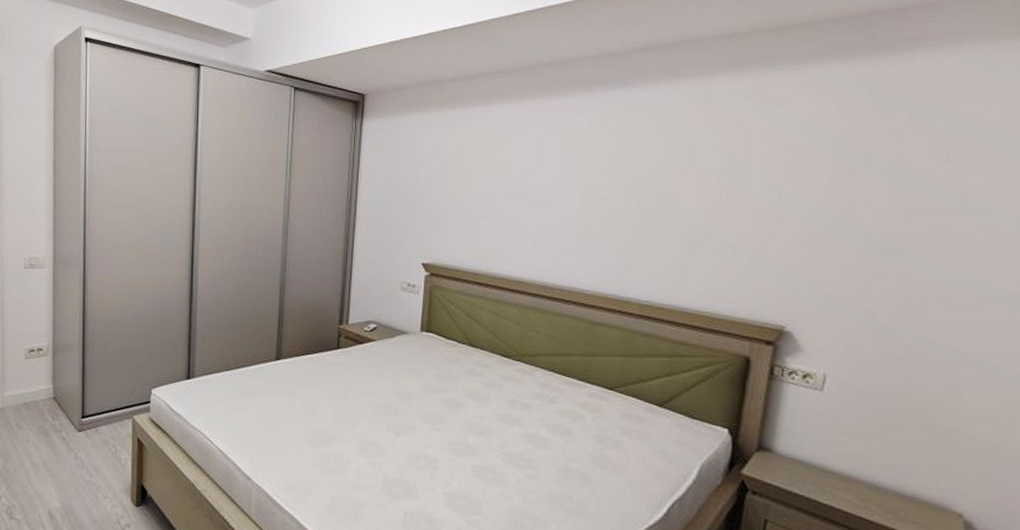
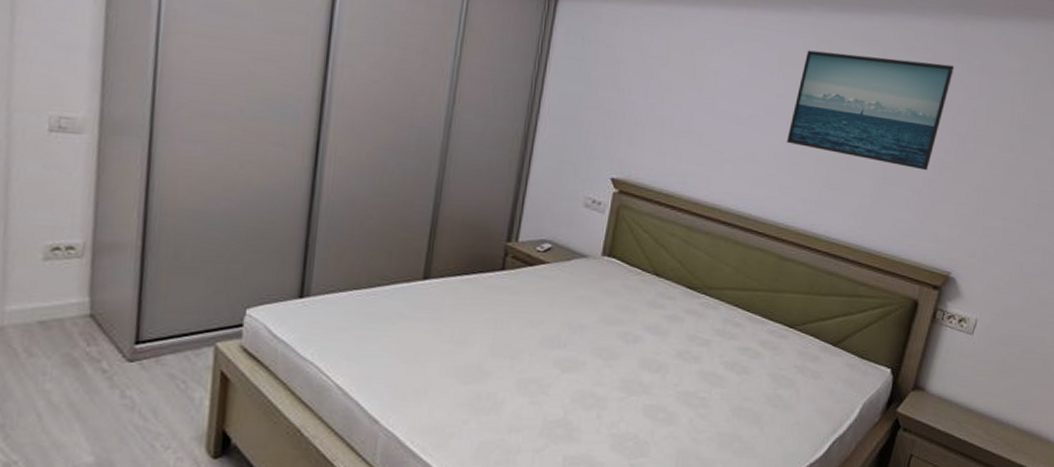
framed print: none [583,118,758,226] -> present [786,50,955,171]

